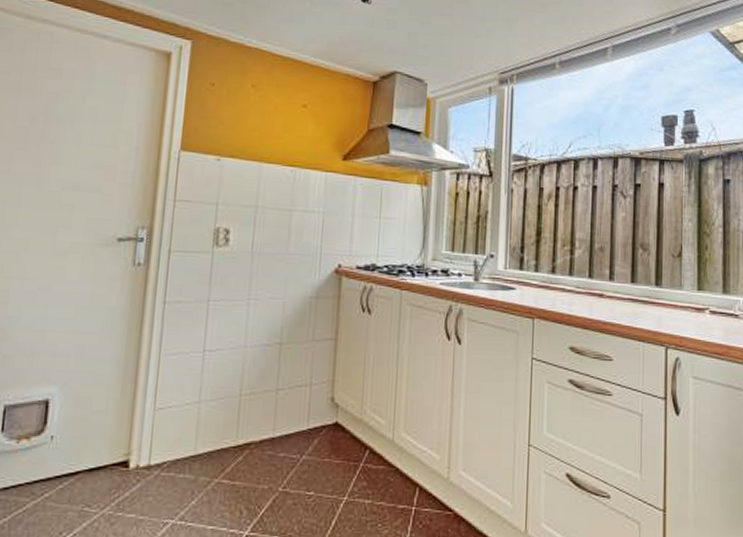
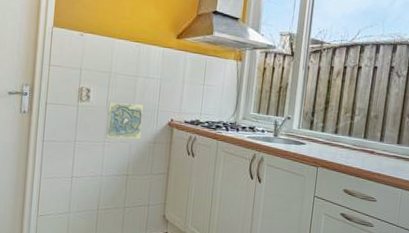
decorative tile: none [251,245,301,295] -> present [106,102,143,140]

